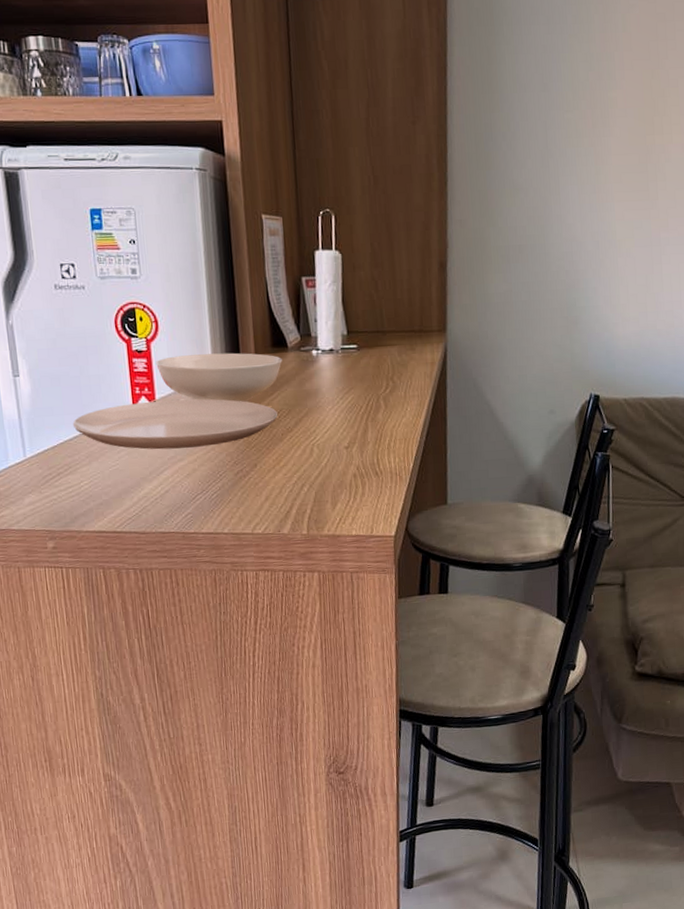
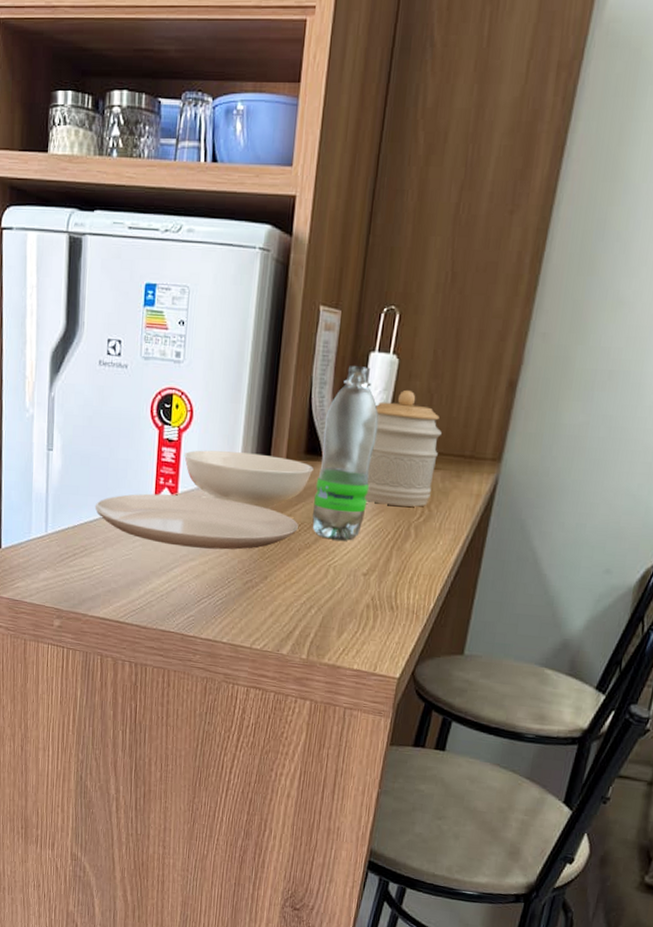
bottle: none [284,263,337,421] -> present [312,366,379,541]
jar: none [328,279,392,383] -> present [365,389,442,507]

